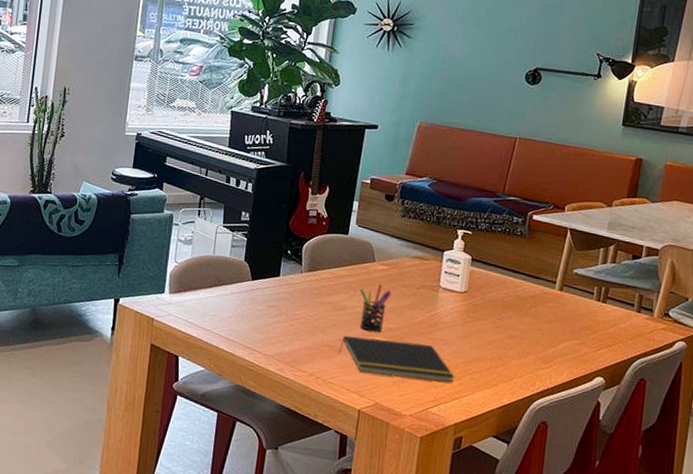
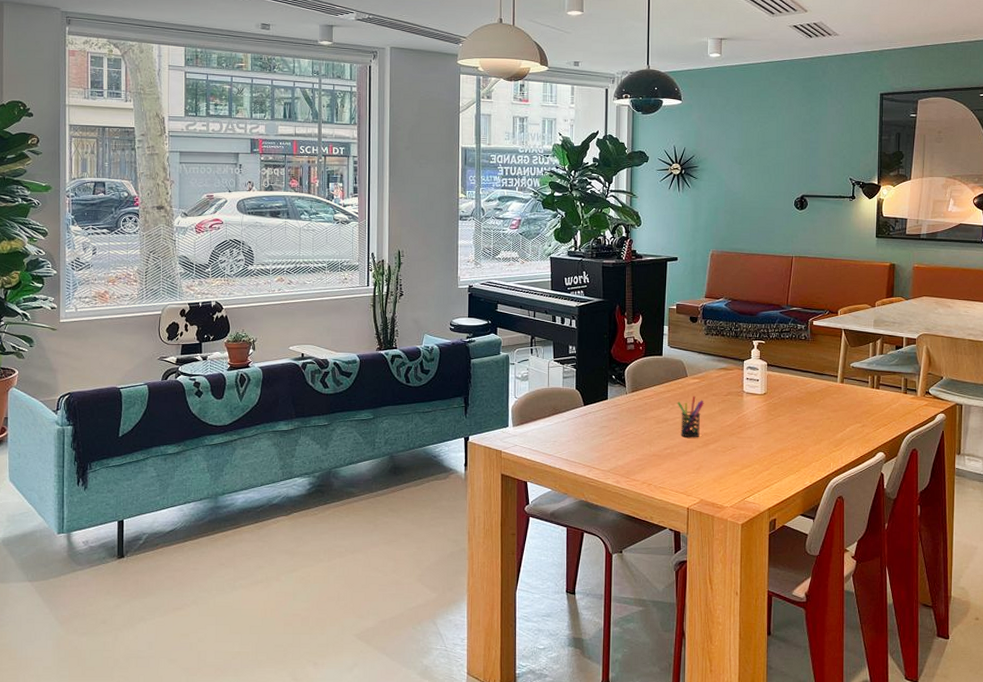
notepad: present [339,336,455,383] -> none [665,443,764,475]

